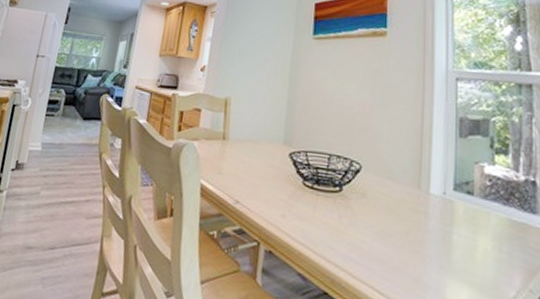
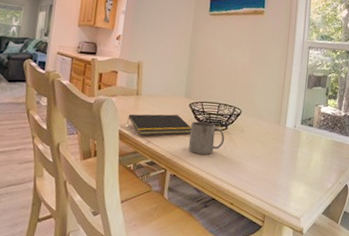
notepad: none [211,163,294,195] -> present [127,114,192,136]
mug: none [289,177,340,226] -> present [189,121,225,154]

